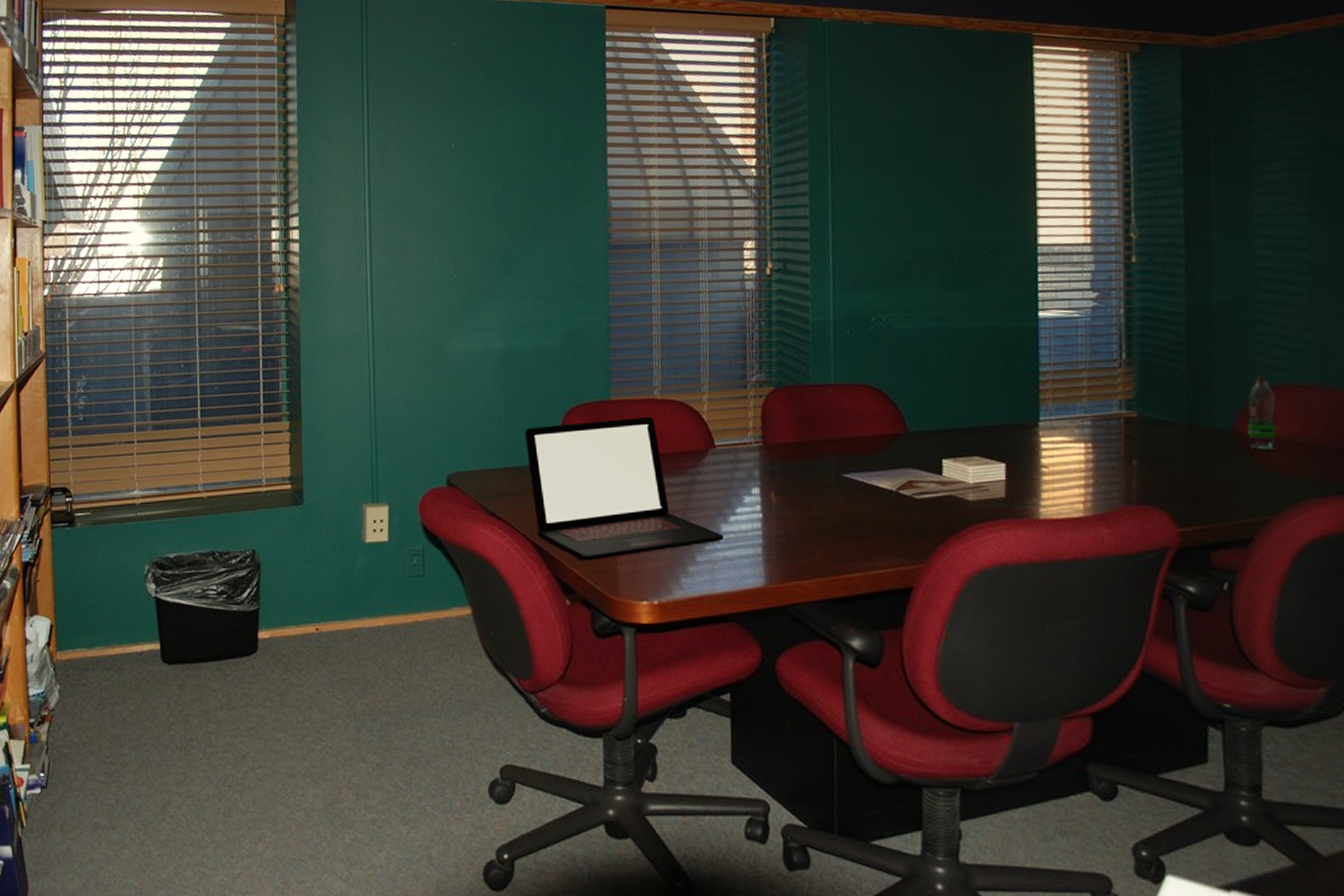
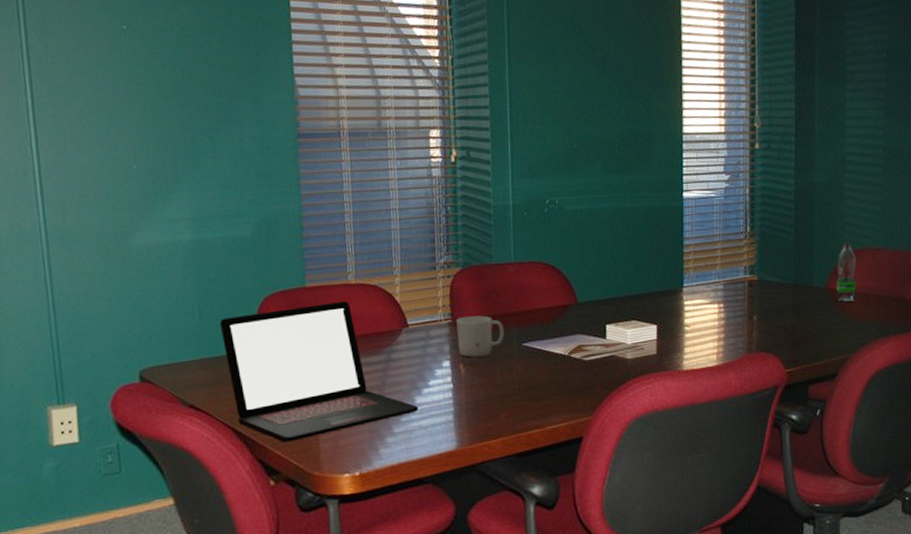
mug: none [768,440,822,486] -> present [456,315,505,358]

